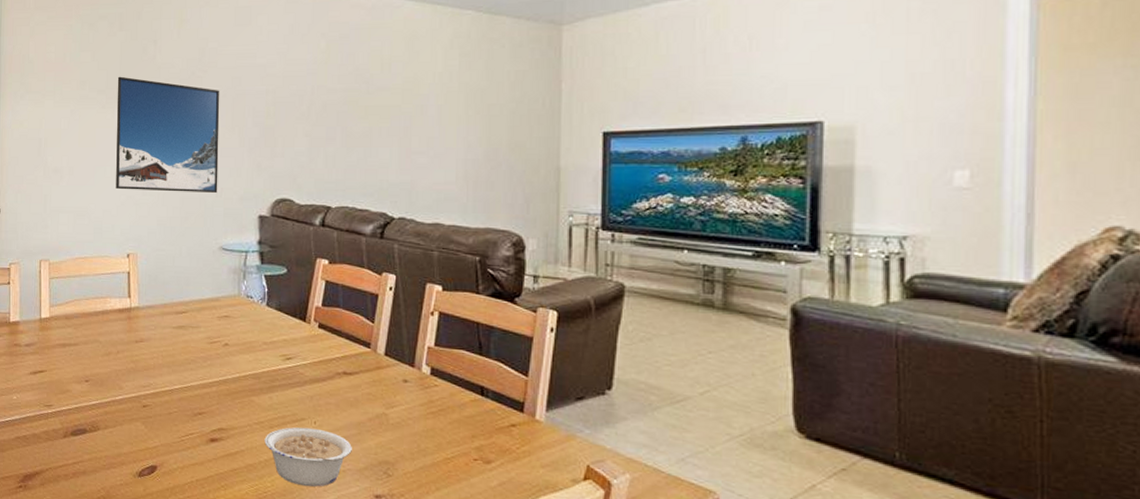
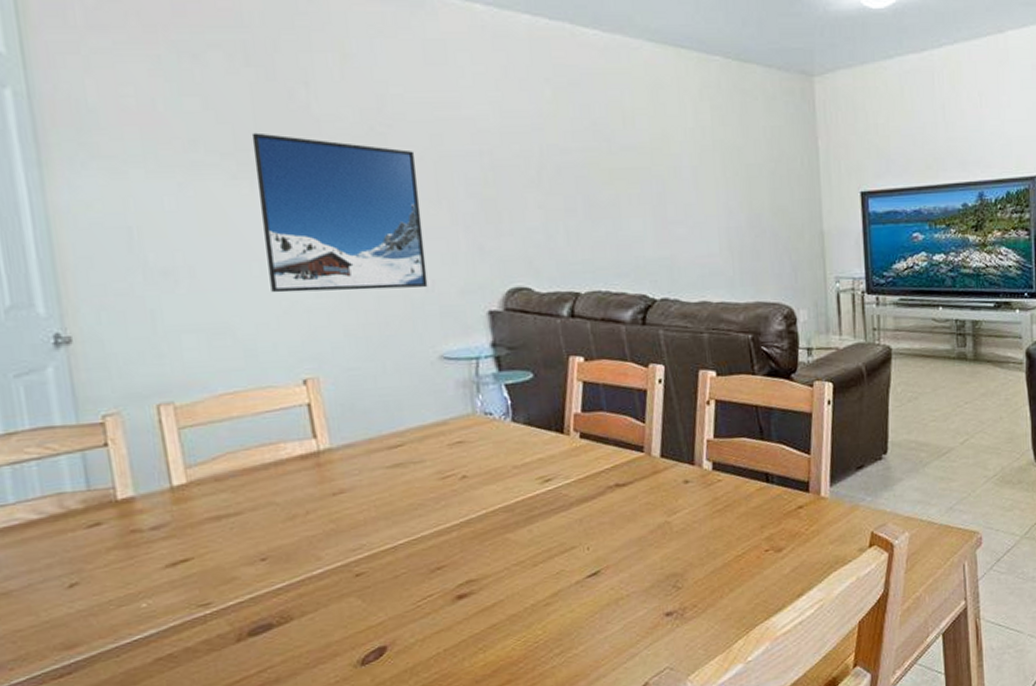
legume: present [264,427,352,487] -> none [528,554,635,624]

